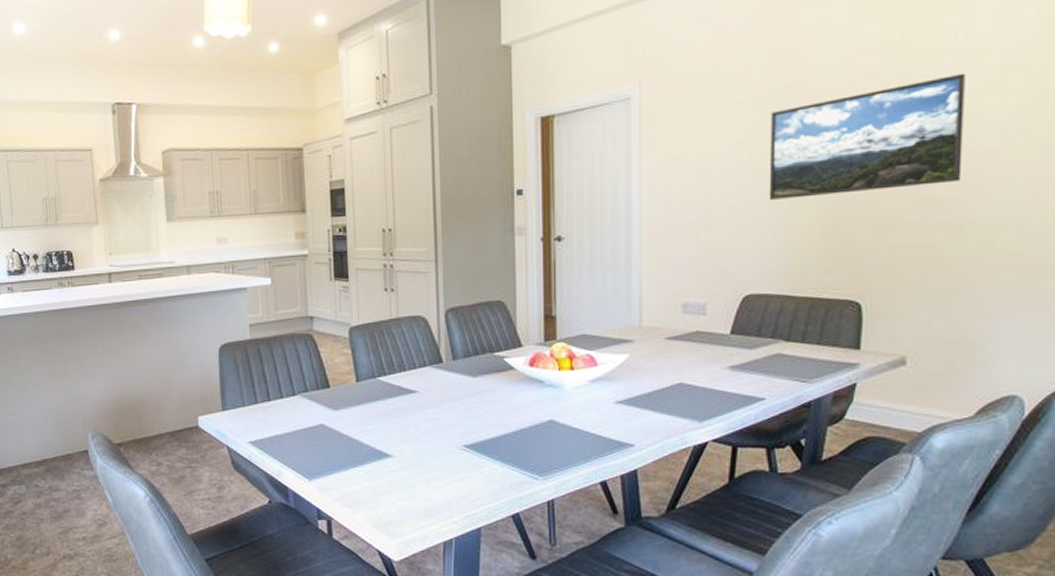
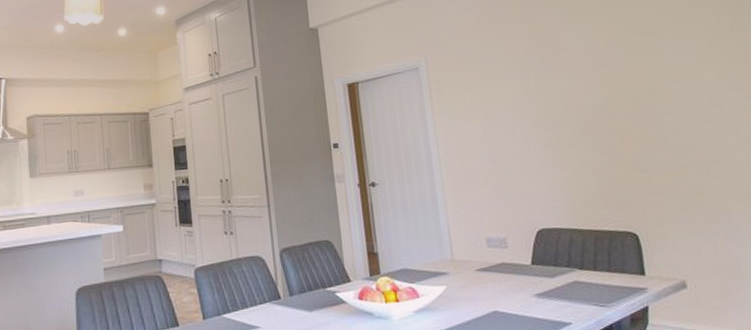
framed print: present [768,73,965,200] -> none [534,44,697,148]

